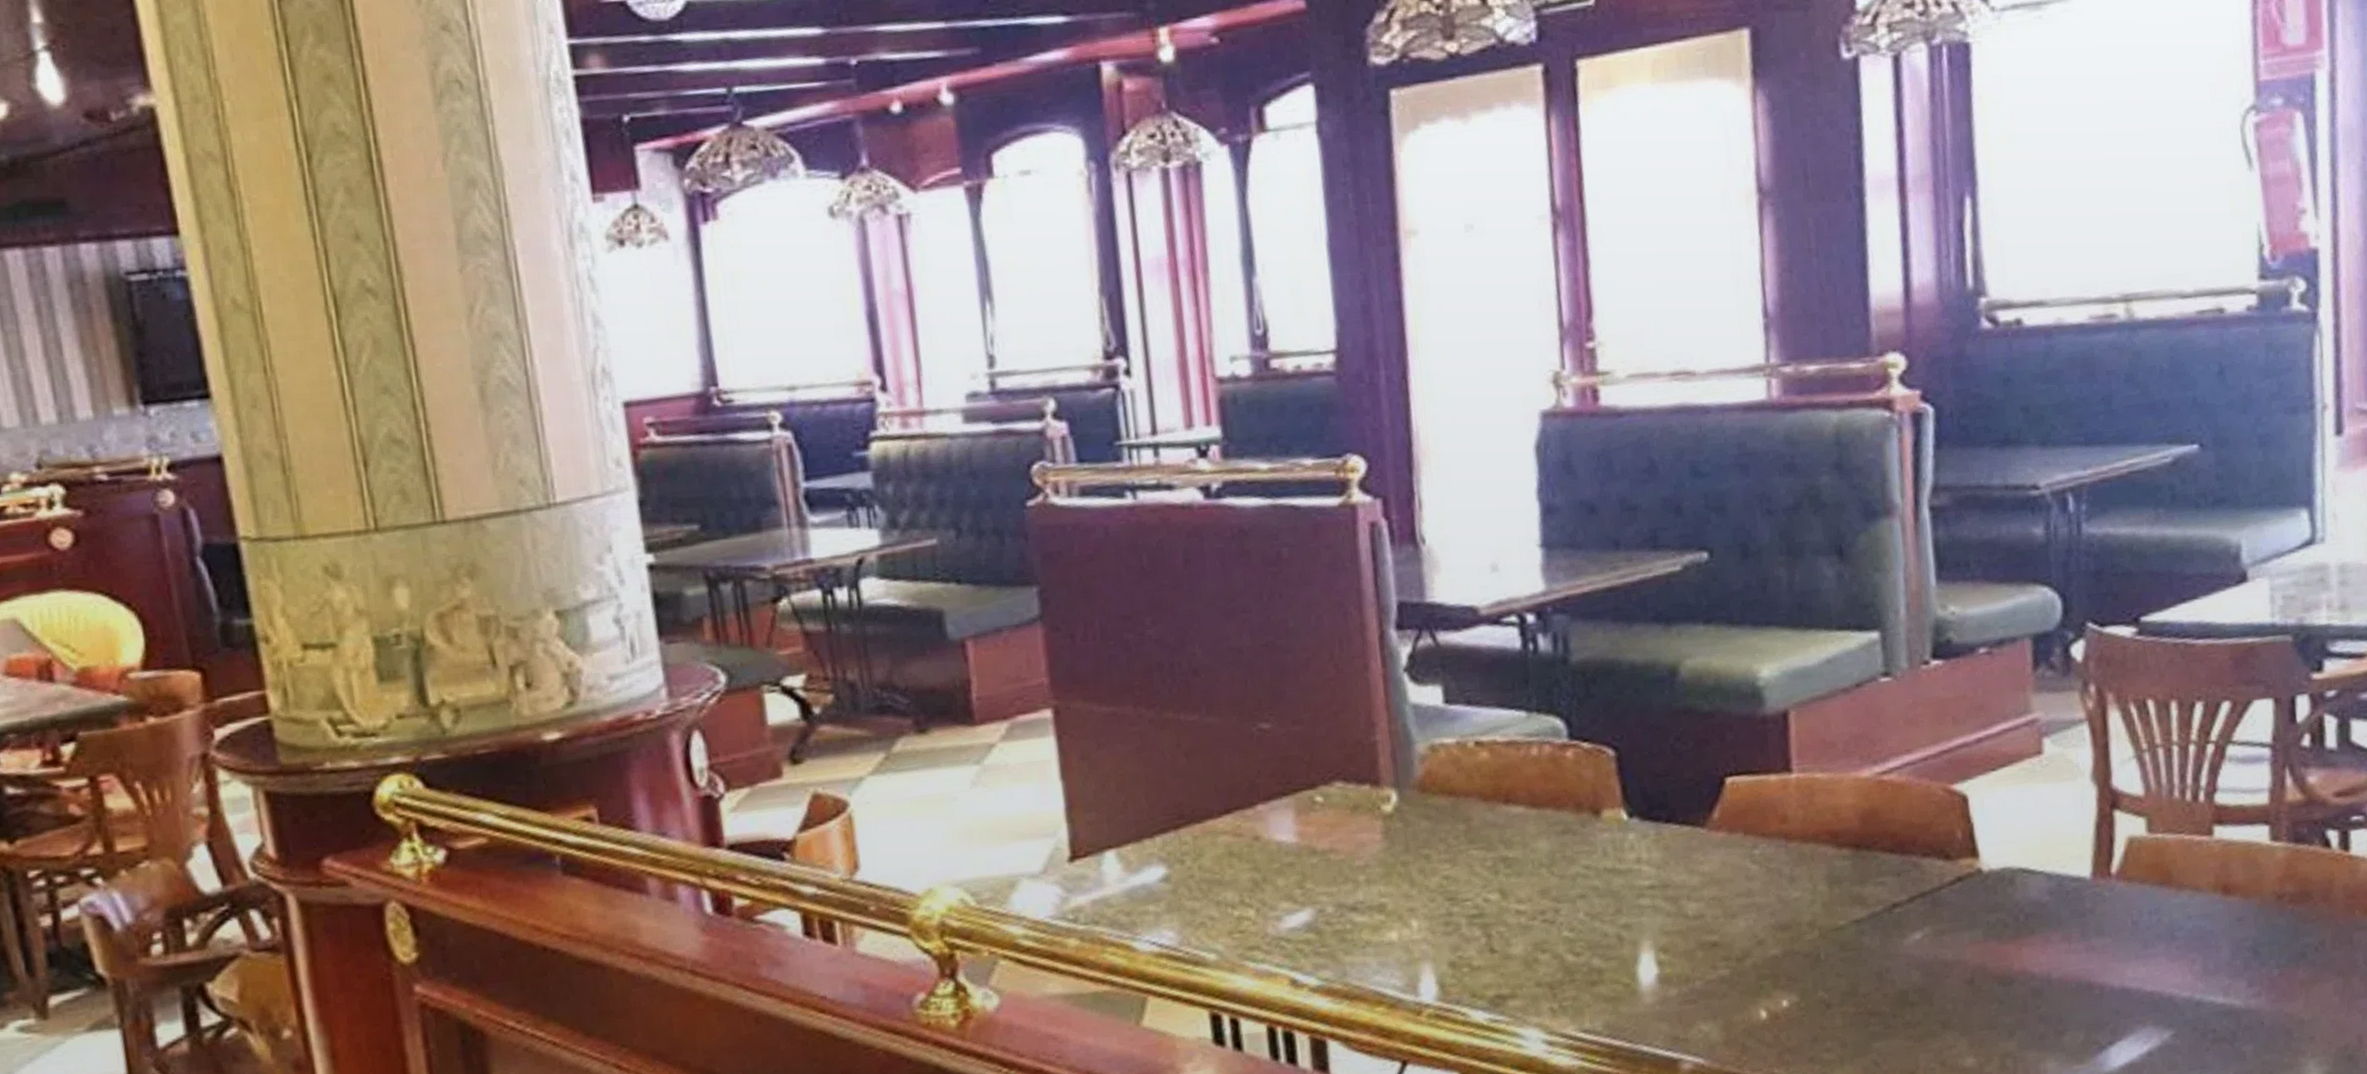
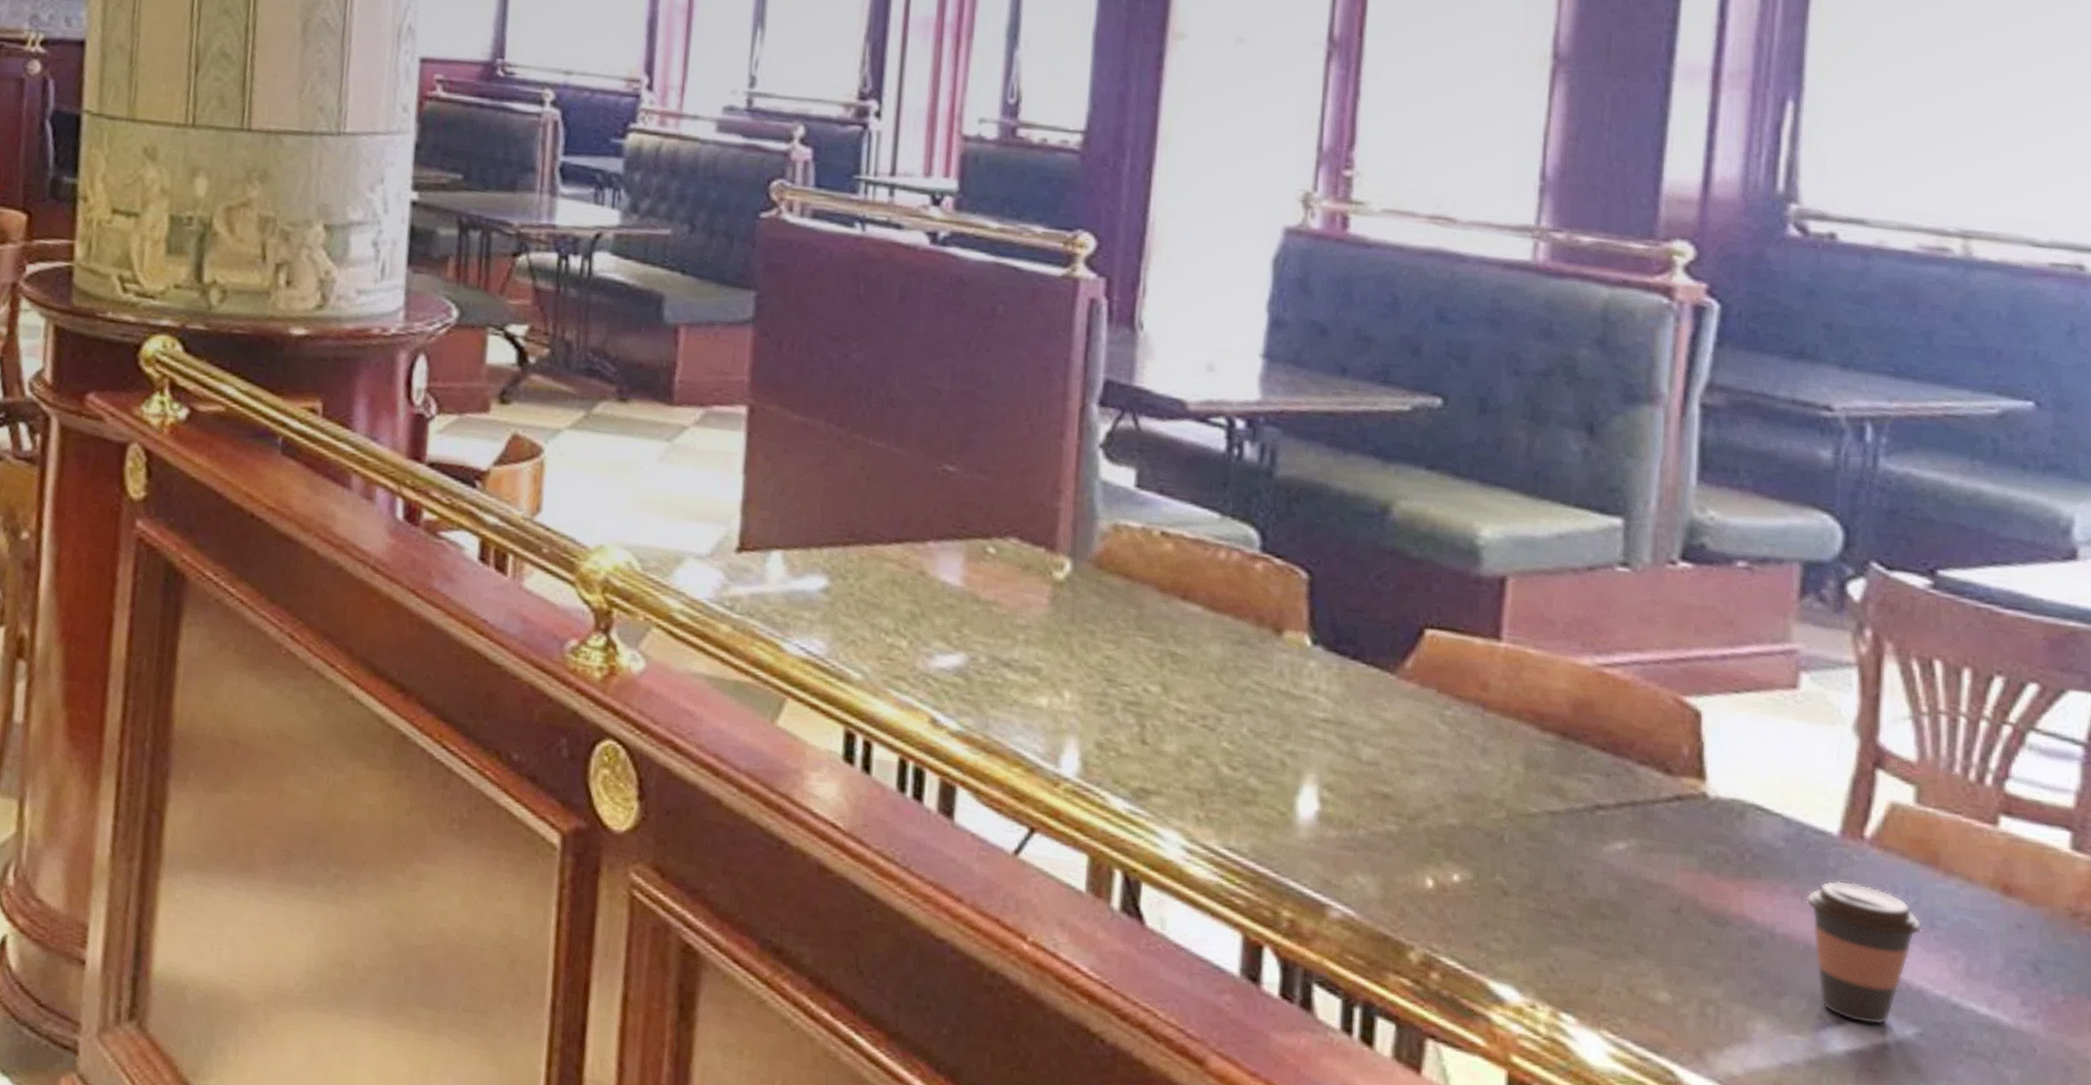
coffee cup: none [2072,916,2166,1039] -> present [1805,880,1923,1025]

